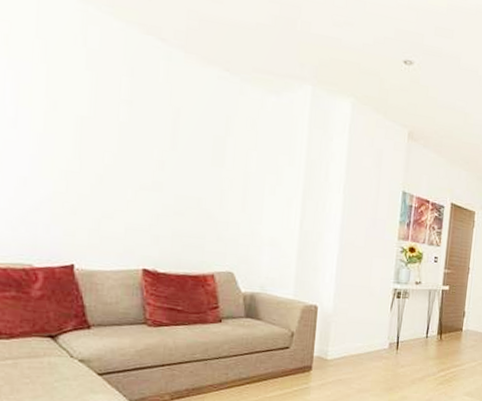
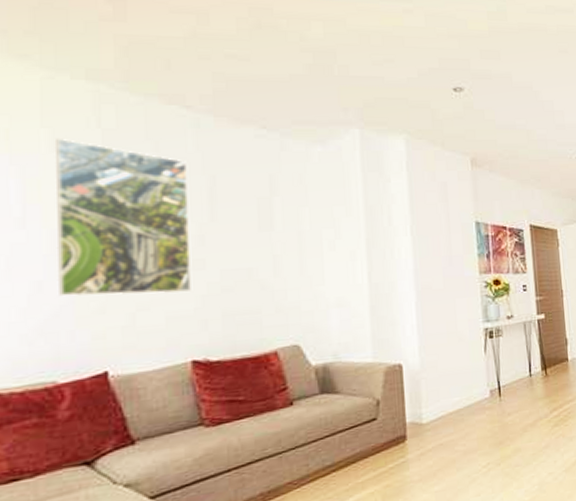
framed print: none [39,50,156,210] -> present [56,138,191,297]

